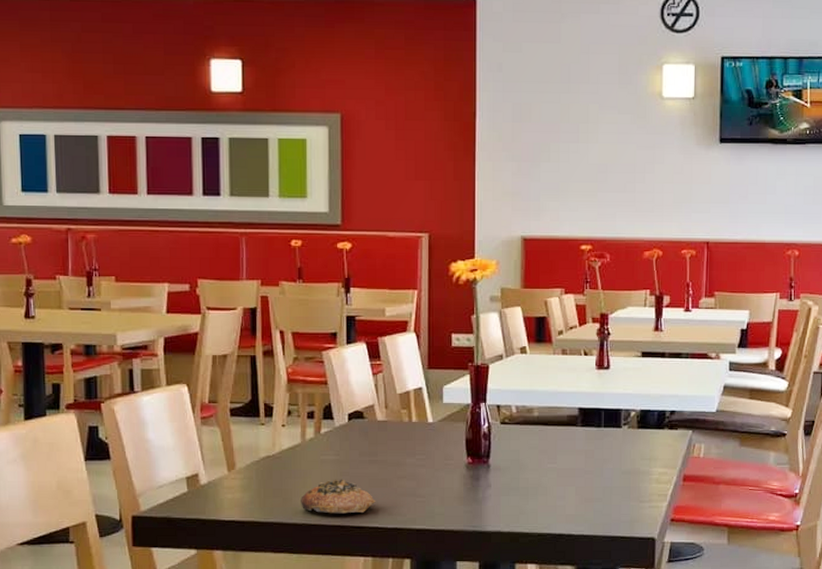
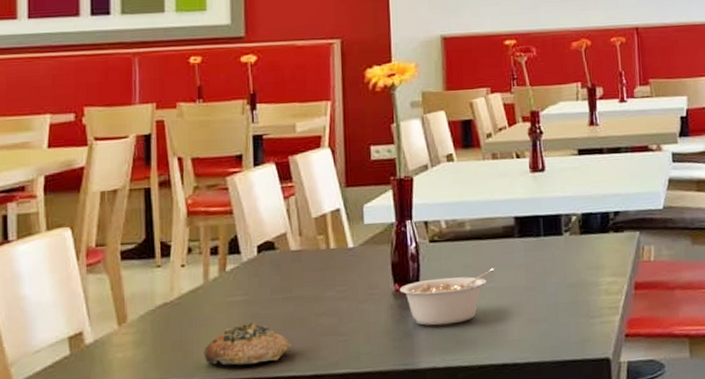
legume: none [471,451,558,496] -> present [399,267,495,326]

